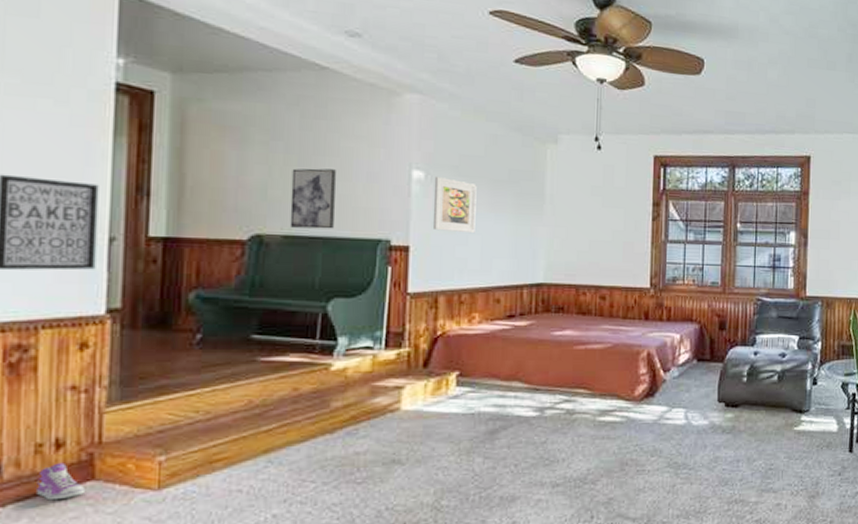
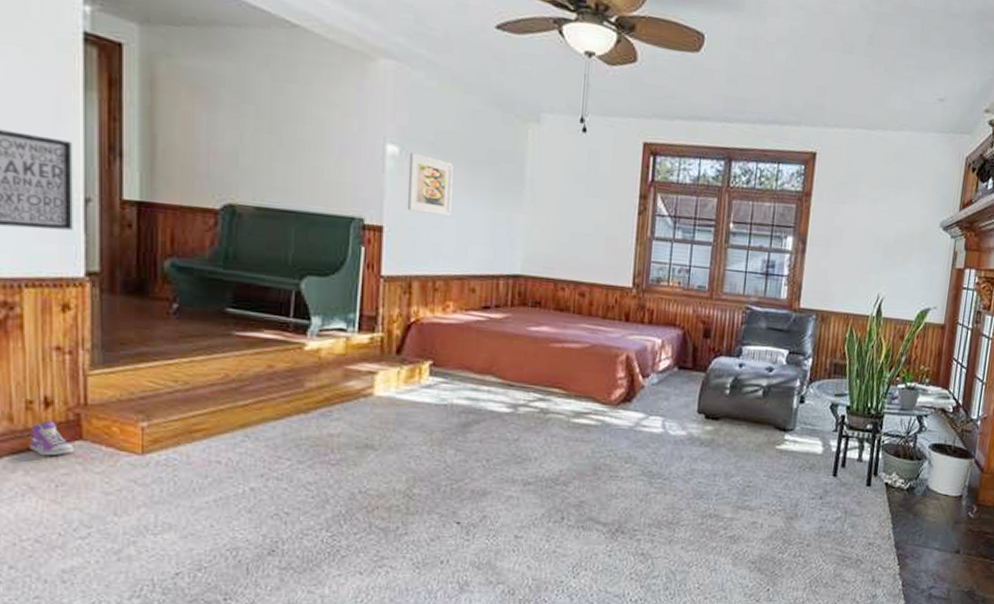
wall art: present [289,168,336,229] -> none [262,135,309,203]

